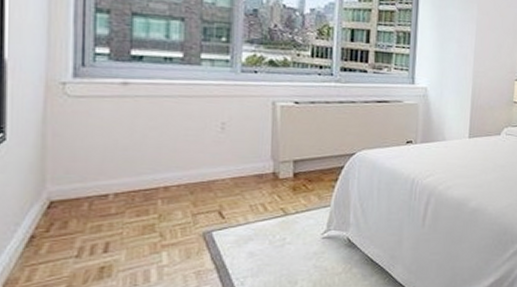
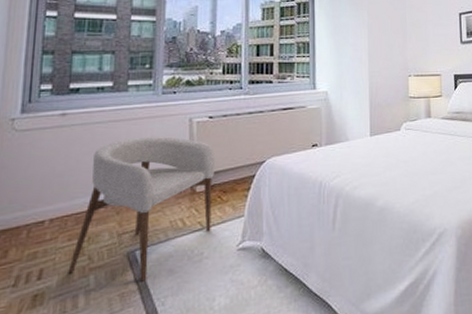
armchair: none [137,116,300,262] -> present [68,136,214,282]

